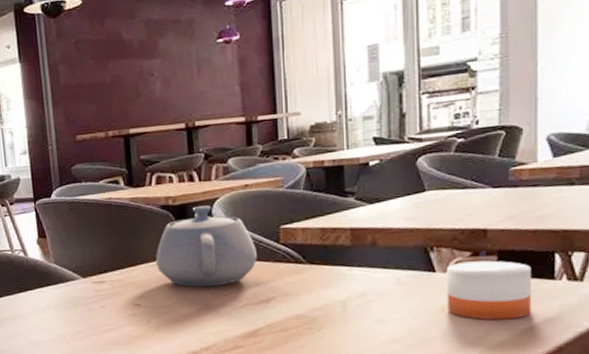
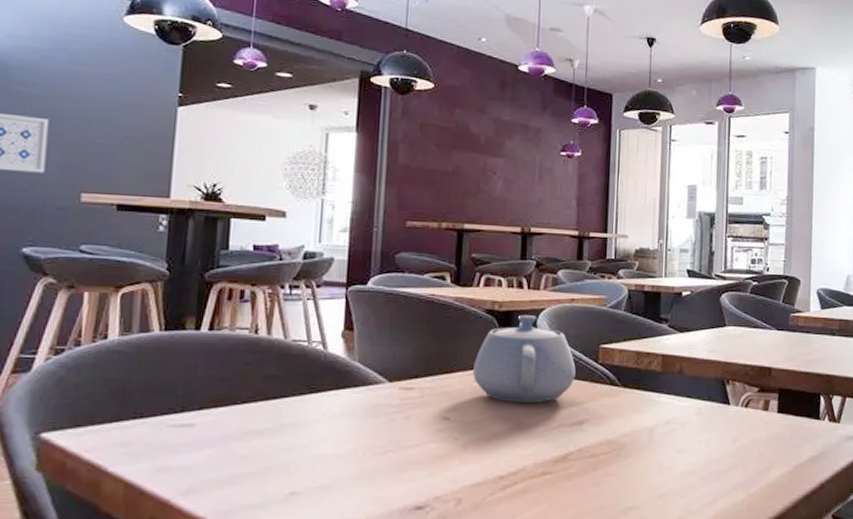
candle: present [447,252,532,320] -> none [737,389,803,455]

